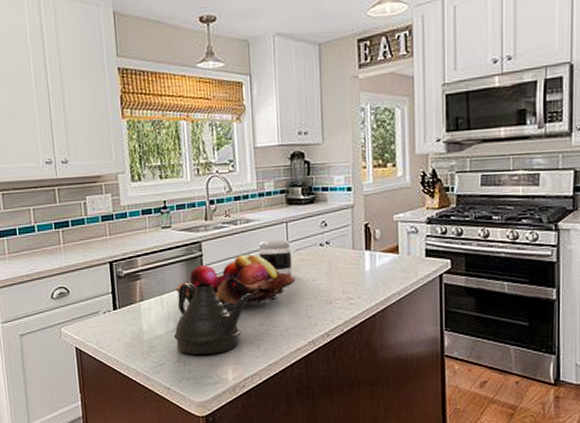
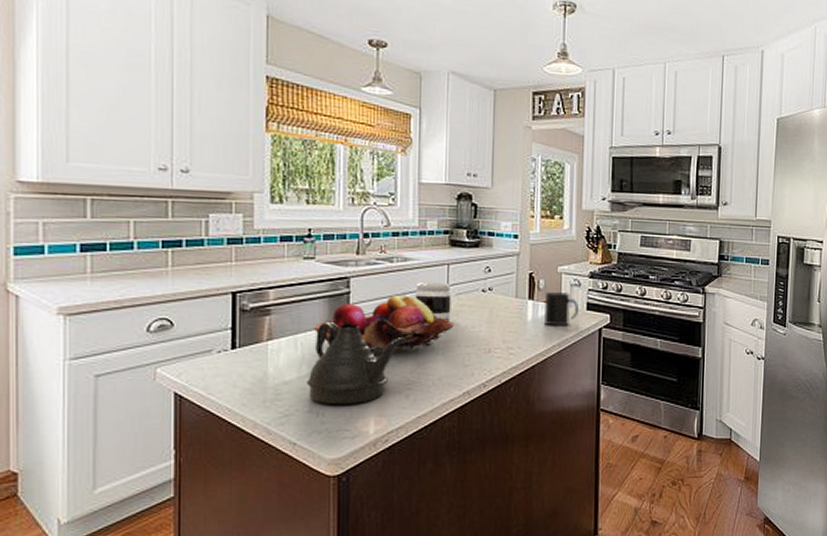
mug: none [382,241,417,275] -> present [544,292,579,326]

